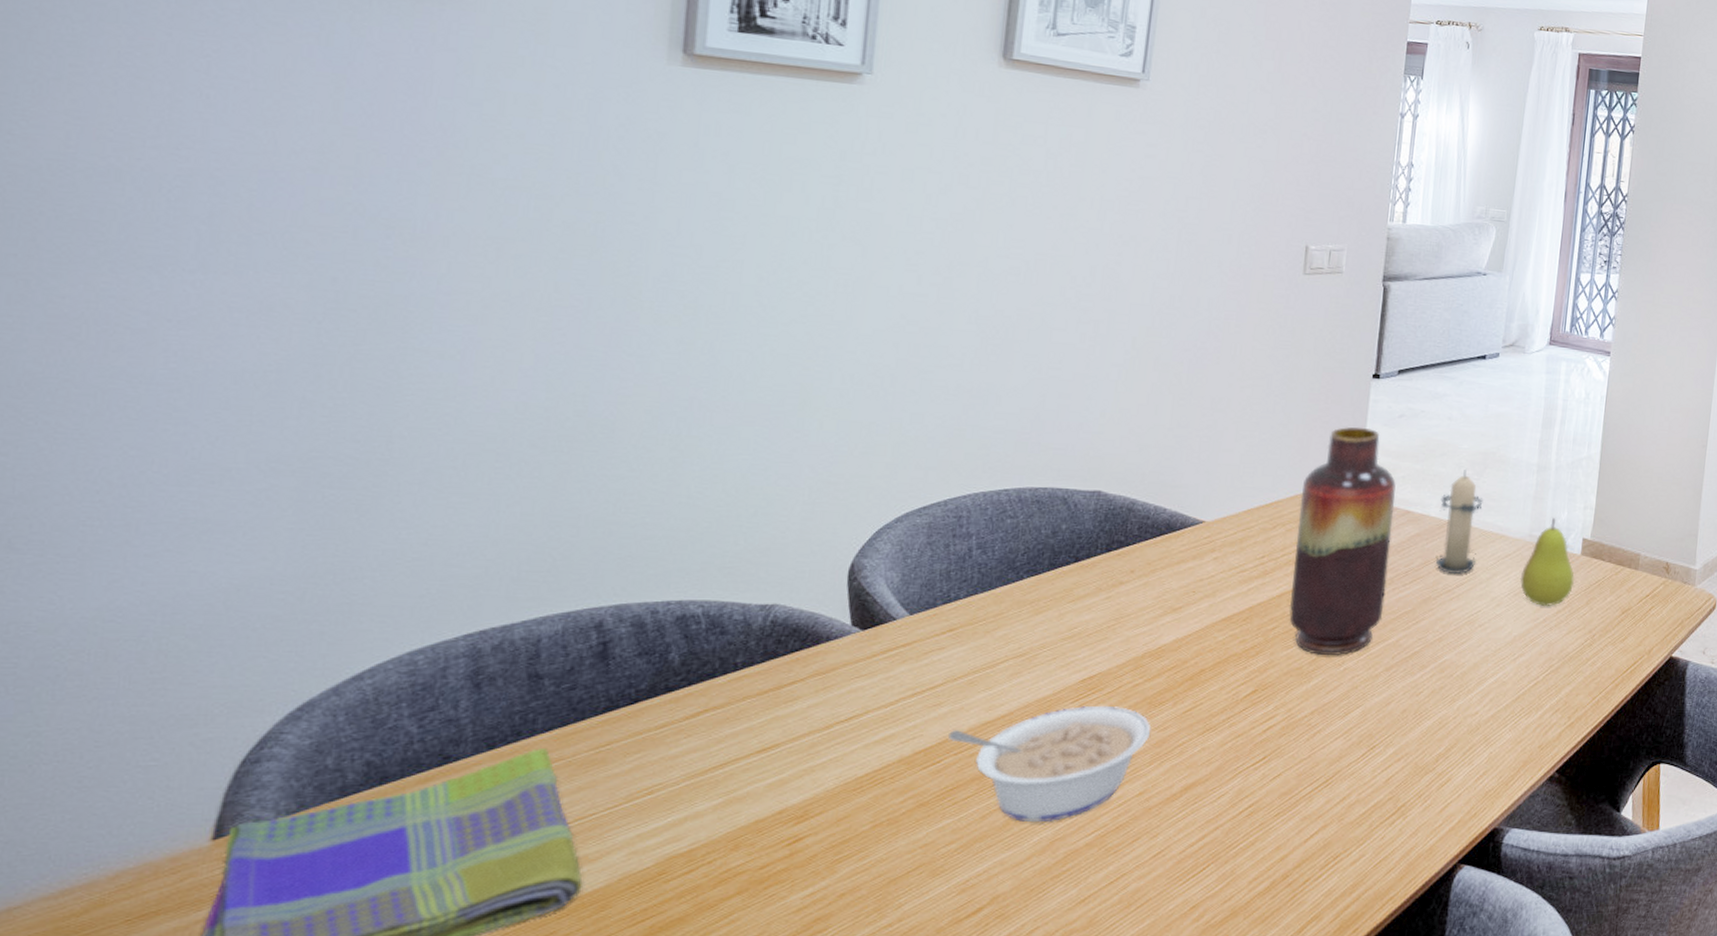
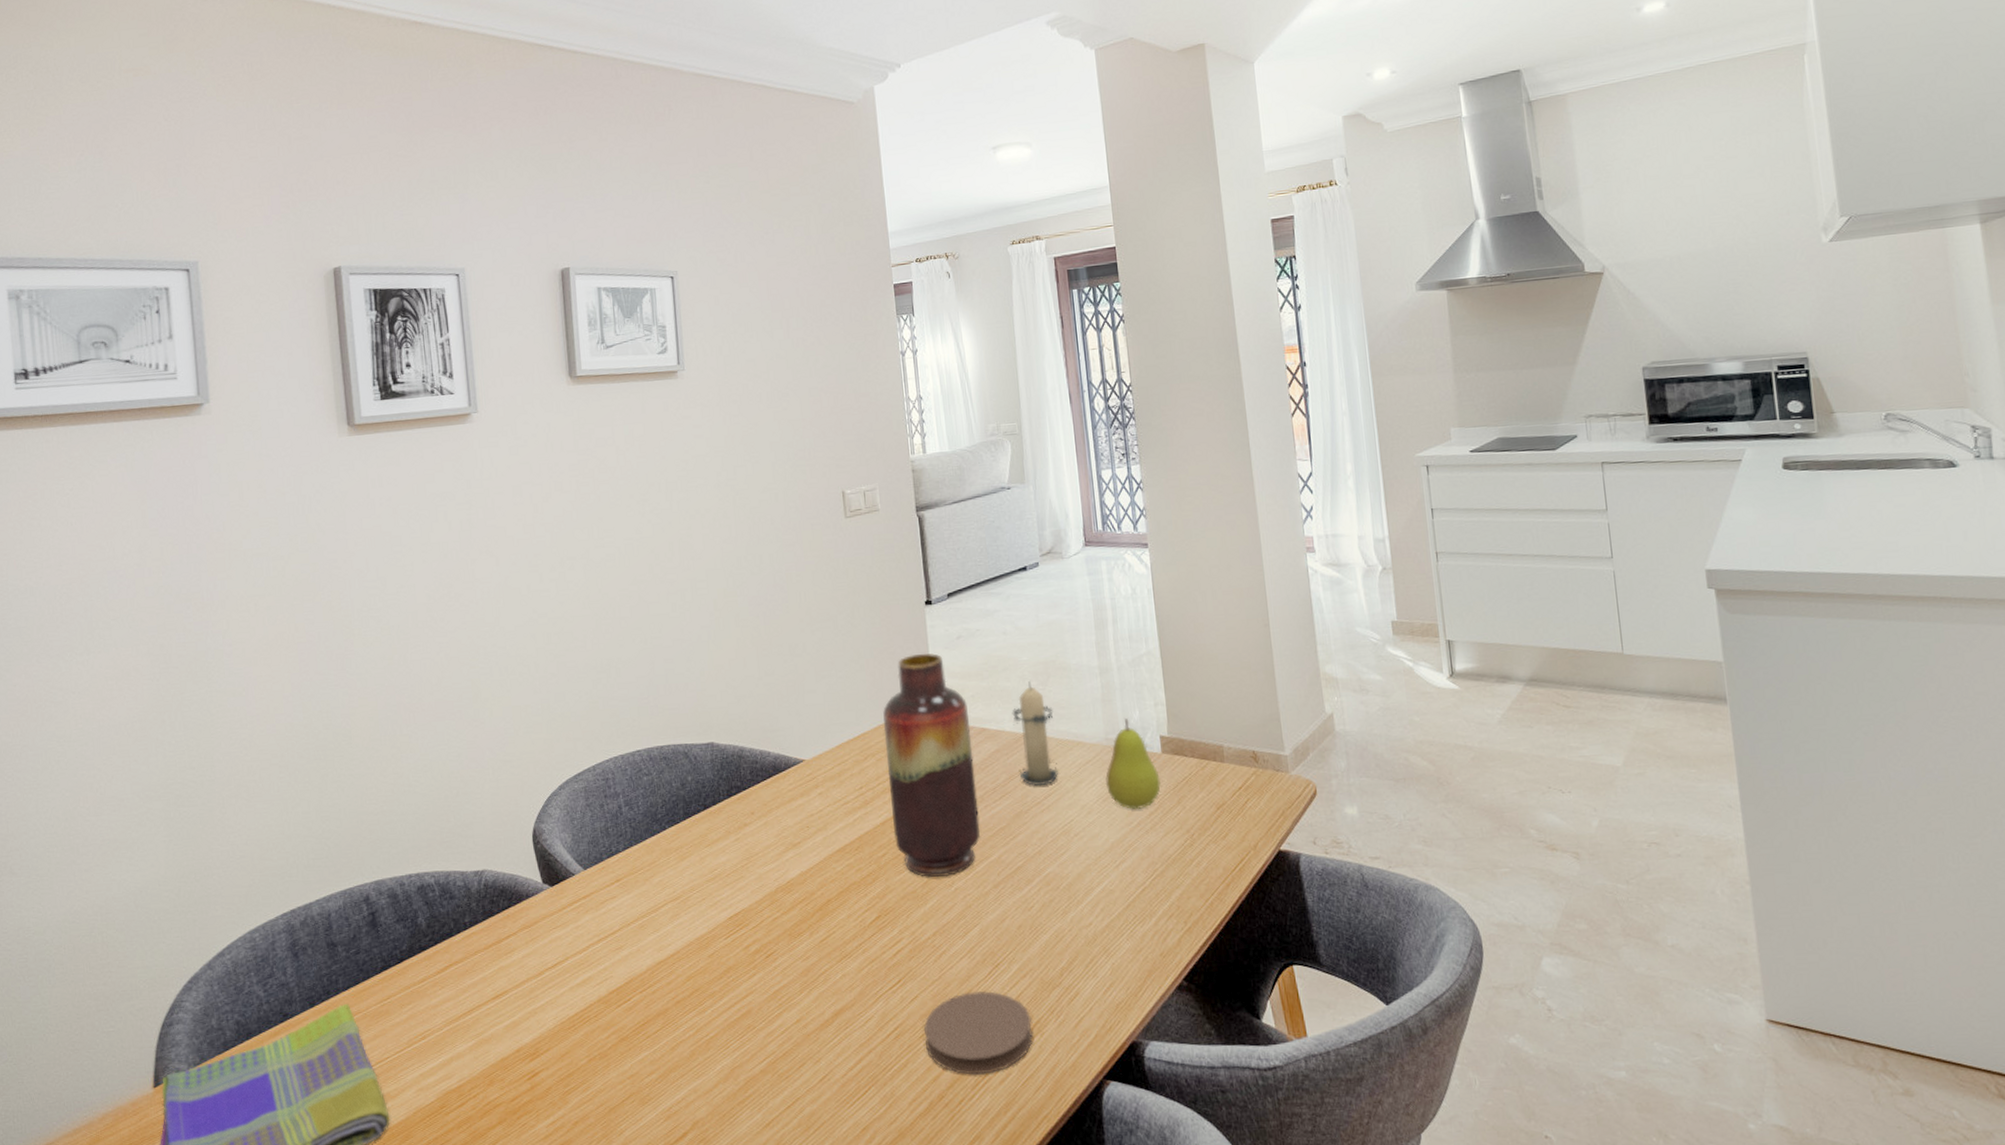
legume: present [948,705,1152,823] -> none [632,939,796,1052]
coaster: none [1279,772,1398,855] -> present [924,991,1034,1075]

